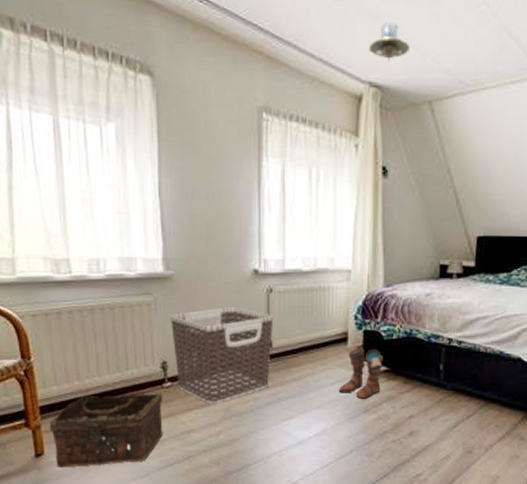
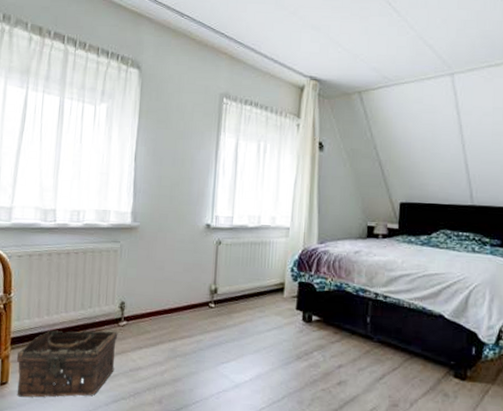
clothes hamper: present [169,306,274,405] -> none [131,255,221,345]
boots: present [338,347,383,399] -> none [274,297,315,347]
ceiling lamp: present [369,22,410,62] -> none [311,33,343,62]

